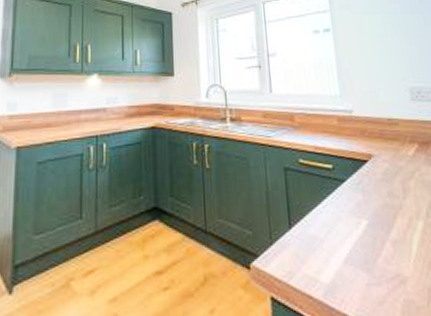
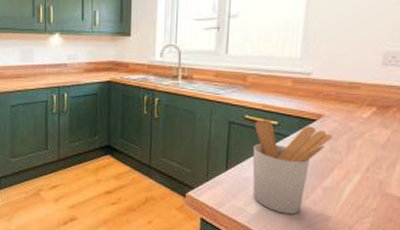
utensil holder: none [309,163,387,280] -> present [252,120,333,214]

